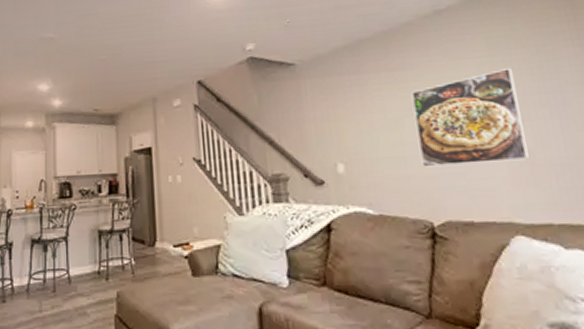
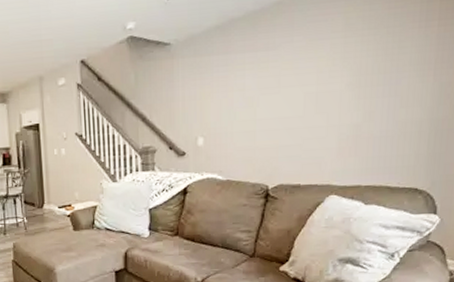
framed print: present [410,68,529,168] -> none [267,49,362,140]

